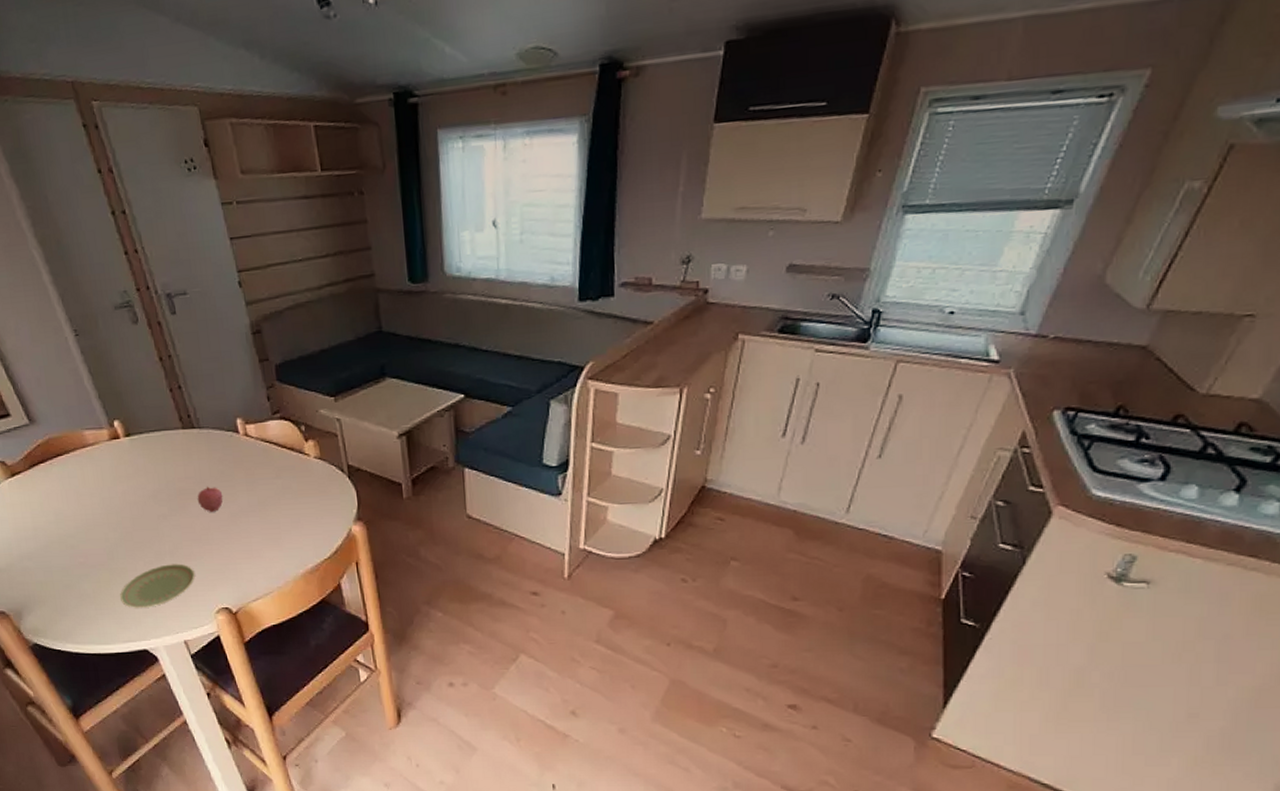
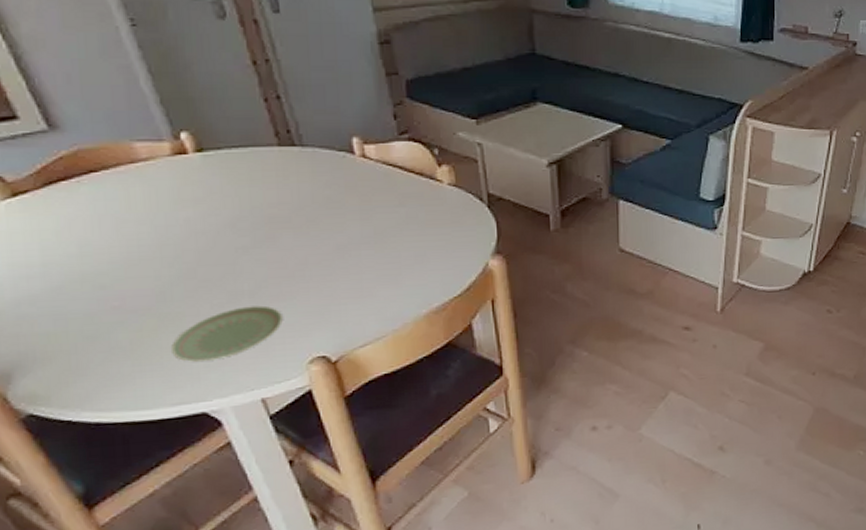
fruit: present [197,486,223,512] -> none [292,213,328,244]

